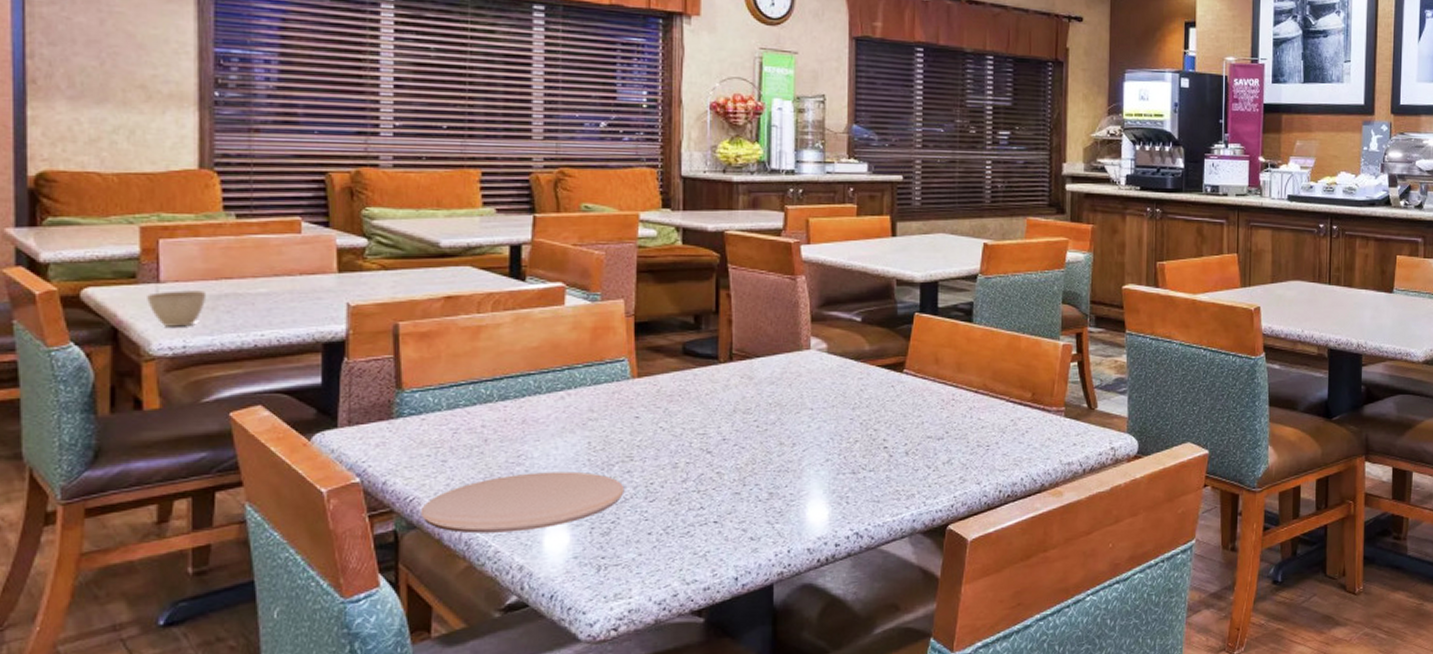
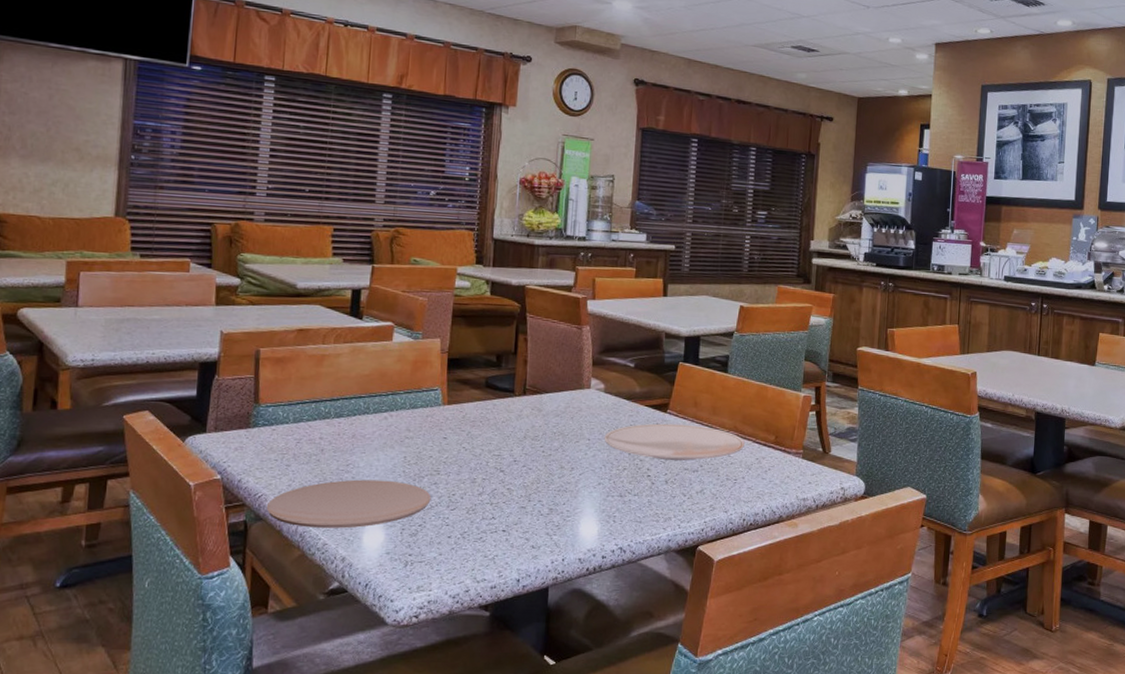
cup: present [147,290,207,327] -> none [67,314,114,344]
plate: none [830,385,997,428] -> present [604,423,745,461]

